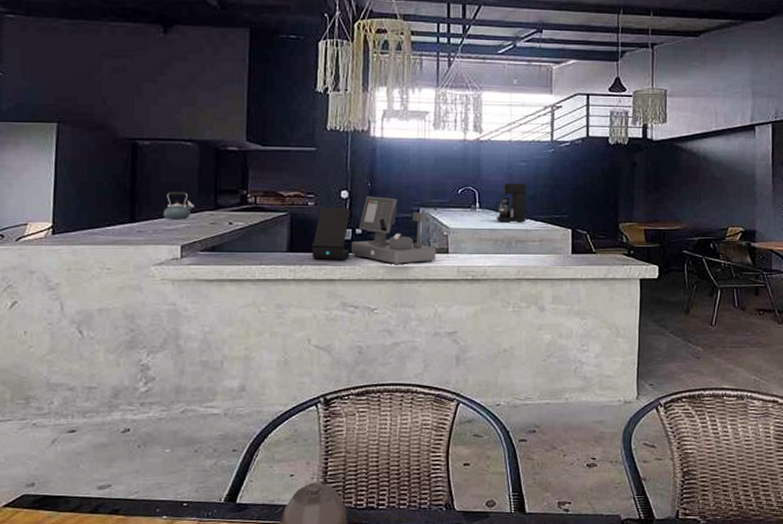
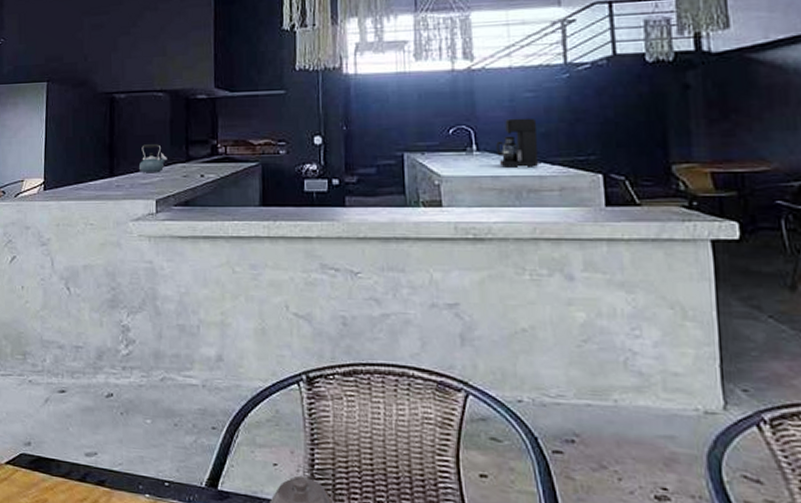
tablet stand: present [311,207,350,261] -> none [285,155,327,216]
cash register: present [351,196,436,265] -> none [328,141,427,221]

